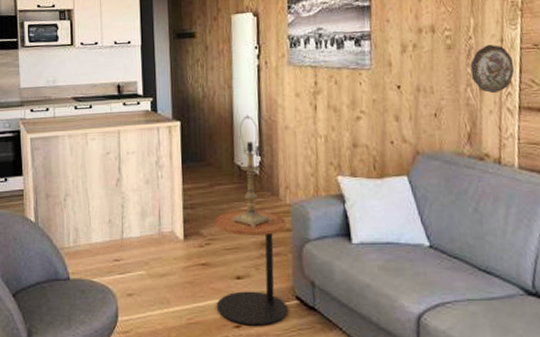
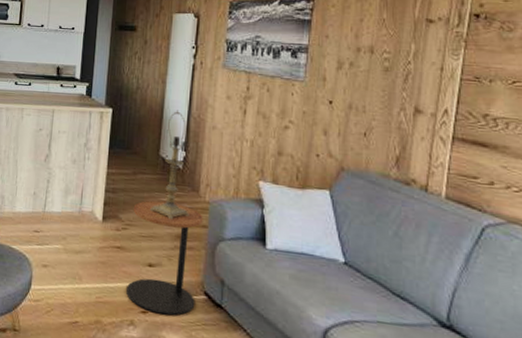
decorative plate: present [470,44,514,94] -> none [406,71,452,121]

